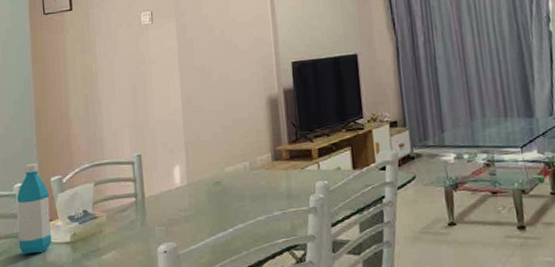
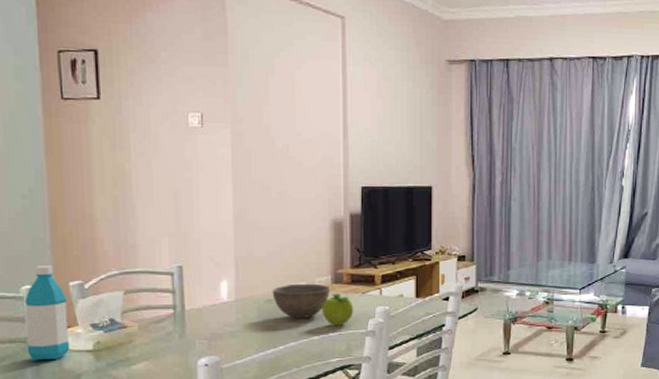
bowl: none [219,162,271,199] -> present [272,283,330,318]
fruit: none [264,171,295,205] -> present [321,294,354,326]

